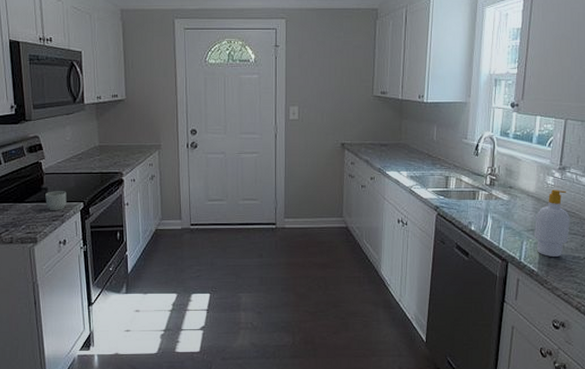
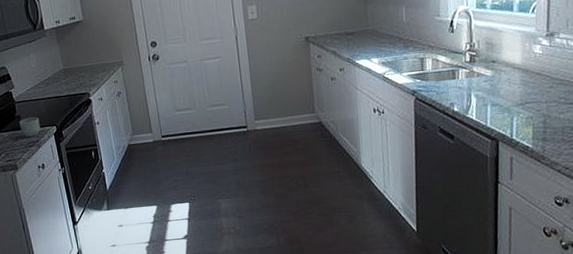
soap bottle: present [534,189,570,257] -> none [524,58,565,131]

